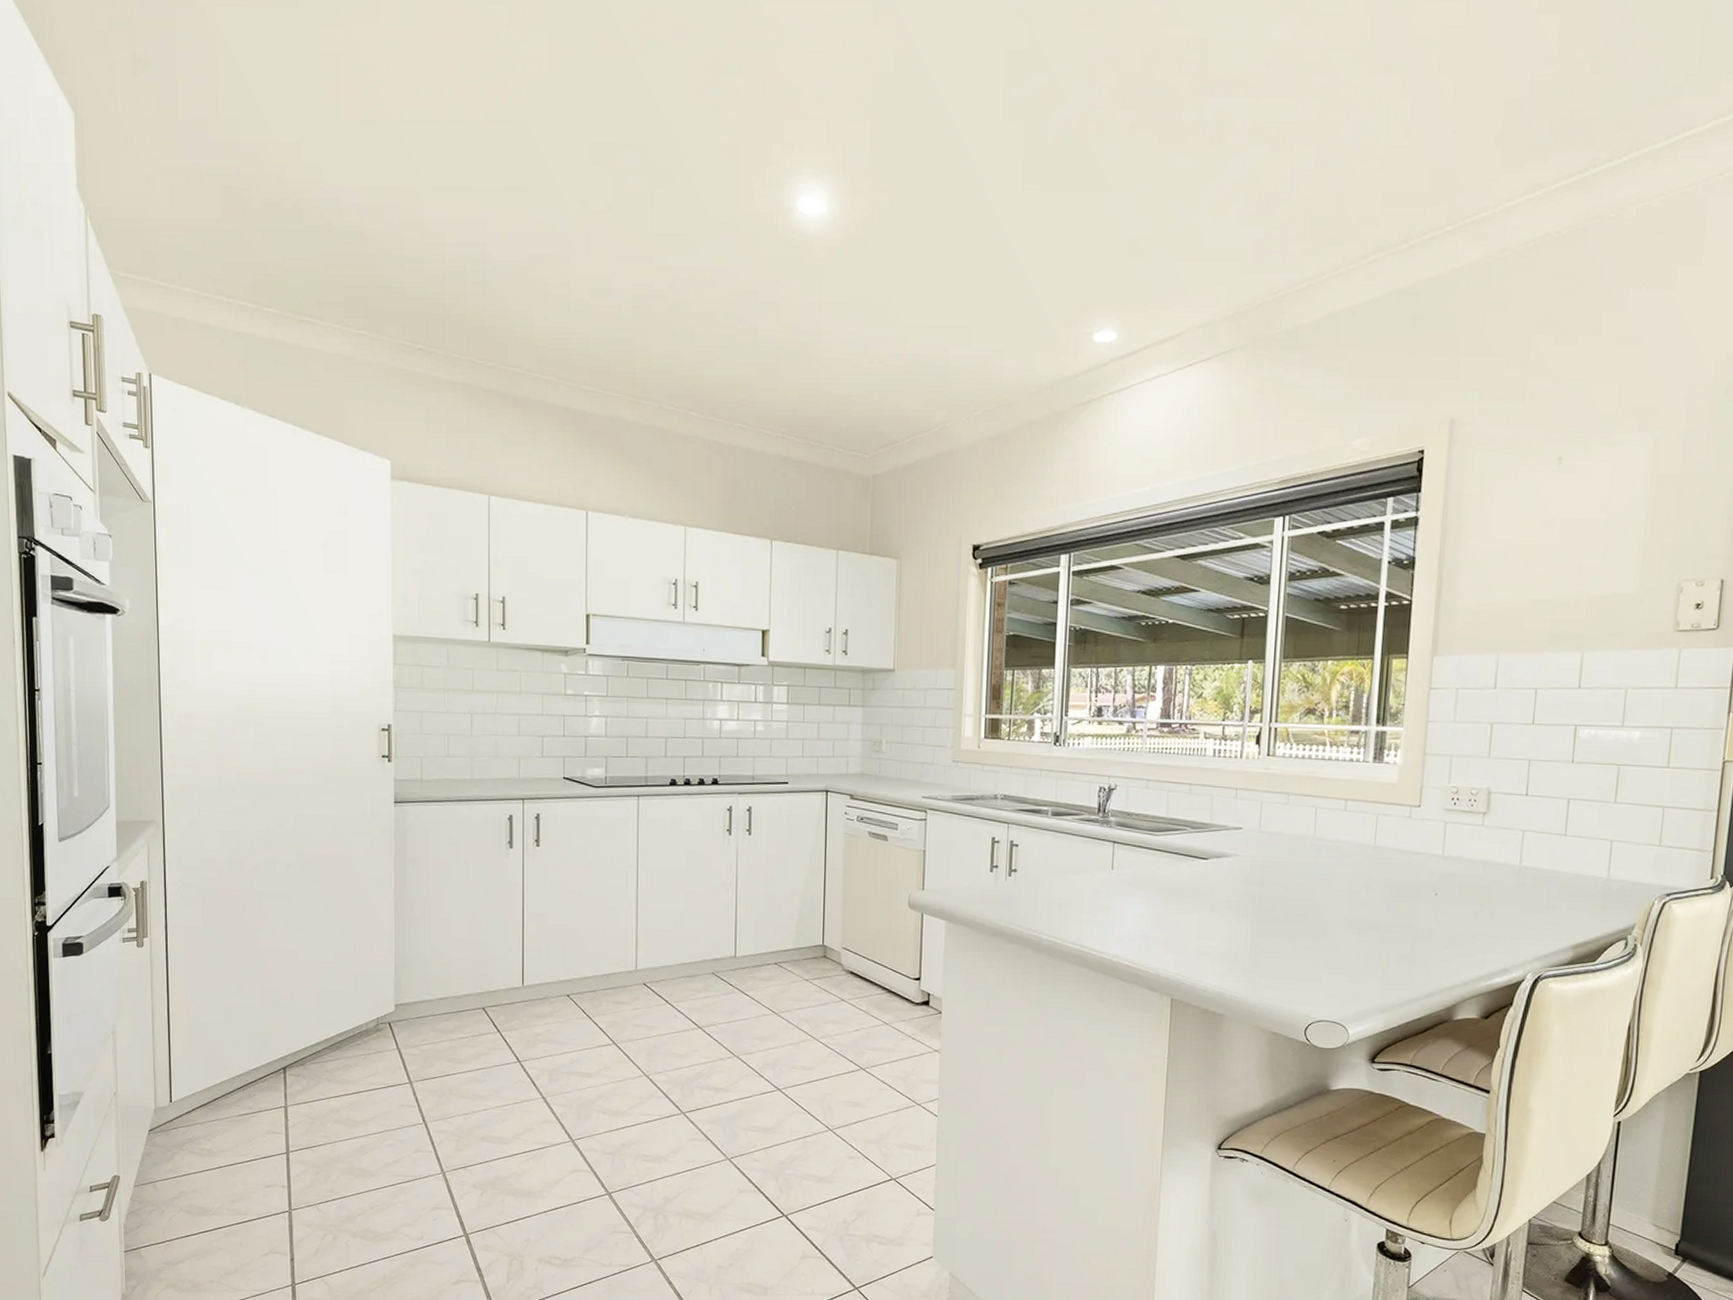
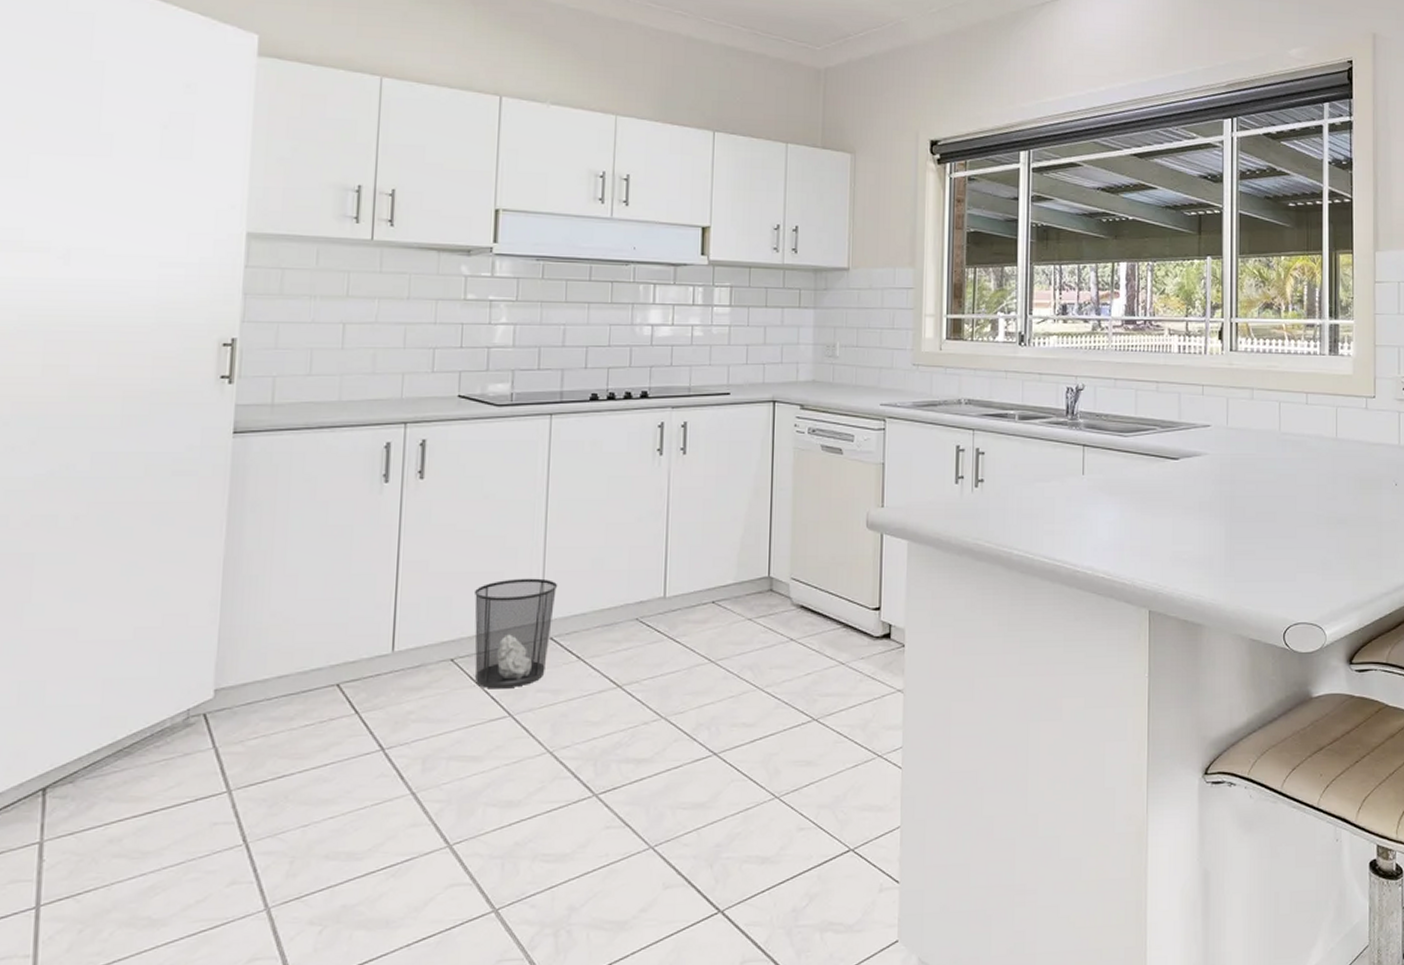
waste bin: none [582,933,649,1022] -> present [473,578,558,689]

